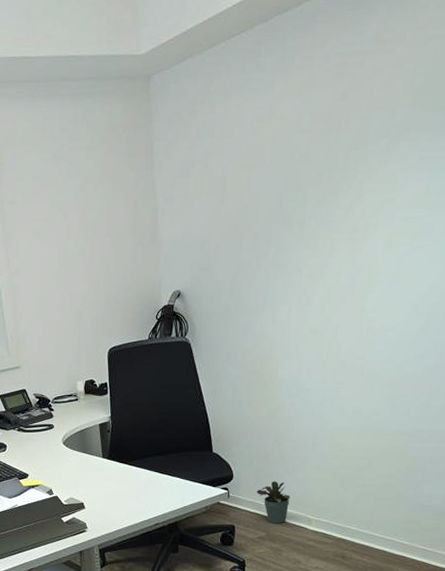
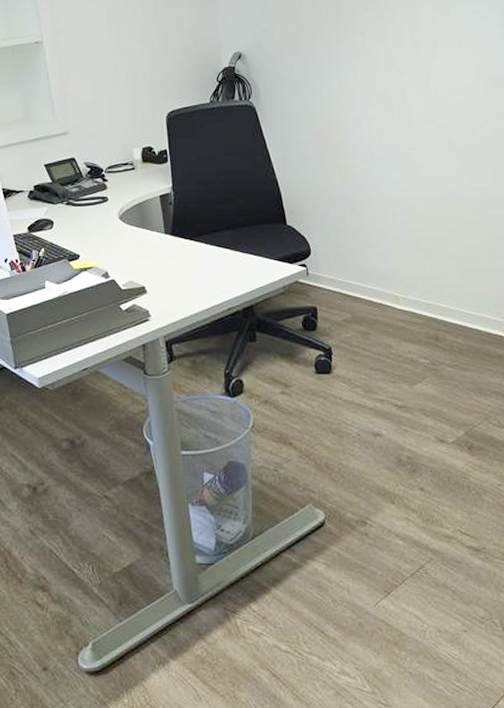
potted plant: present [256,481,290,524] -> none [337,255,374,304]

